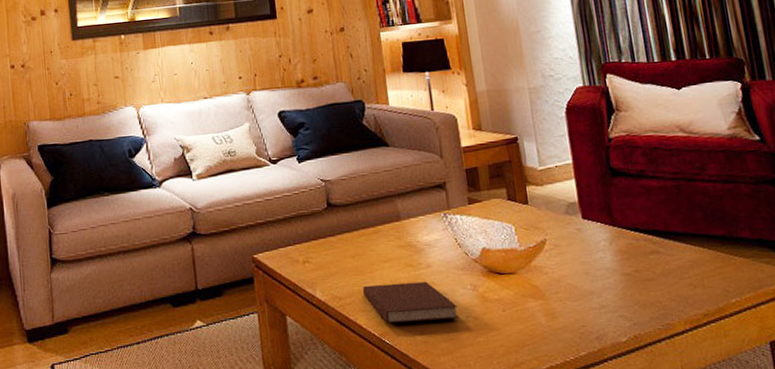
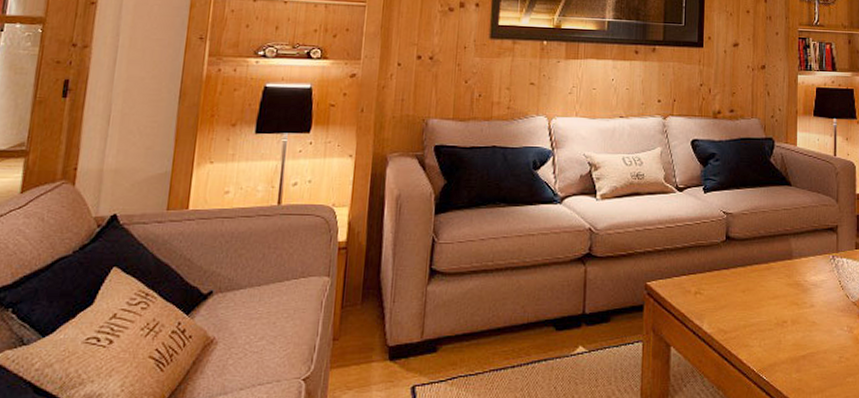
notebook: present [362,281,459,323] -> none [747,320,833,360]

